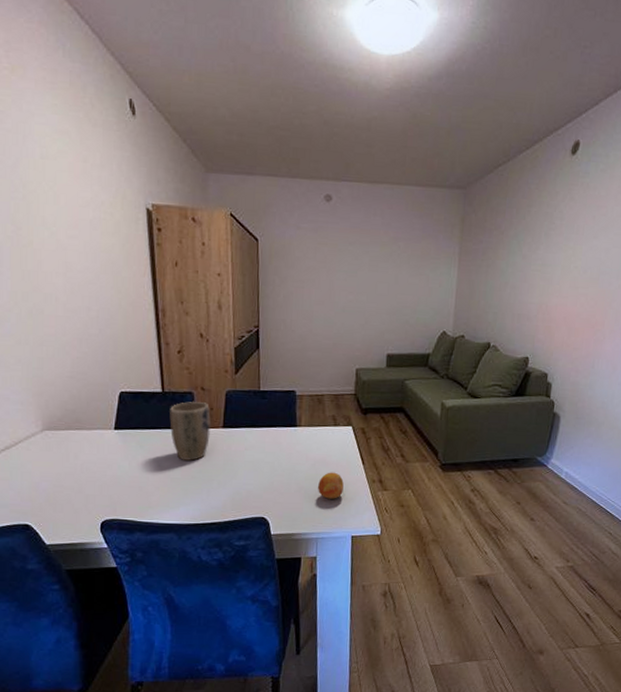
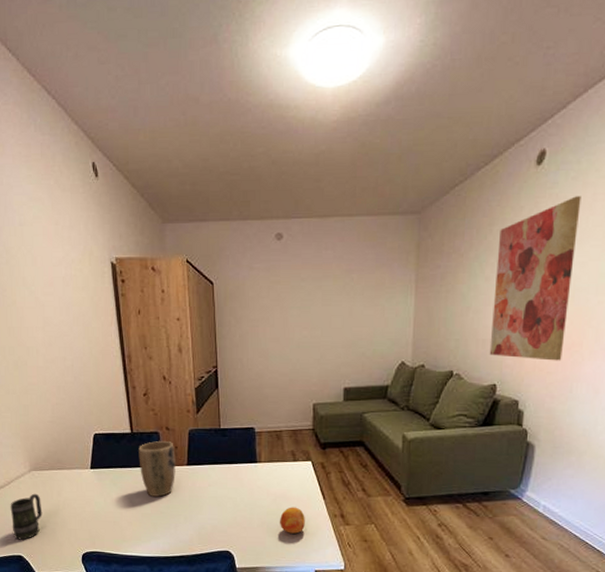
mug: none [16,455,56,507] -> present [10,493,43,540]
wall art: none [523,187,608,338] -> present [489,196,581,361]

